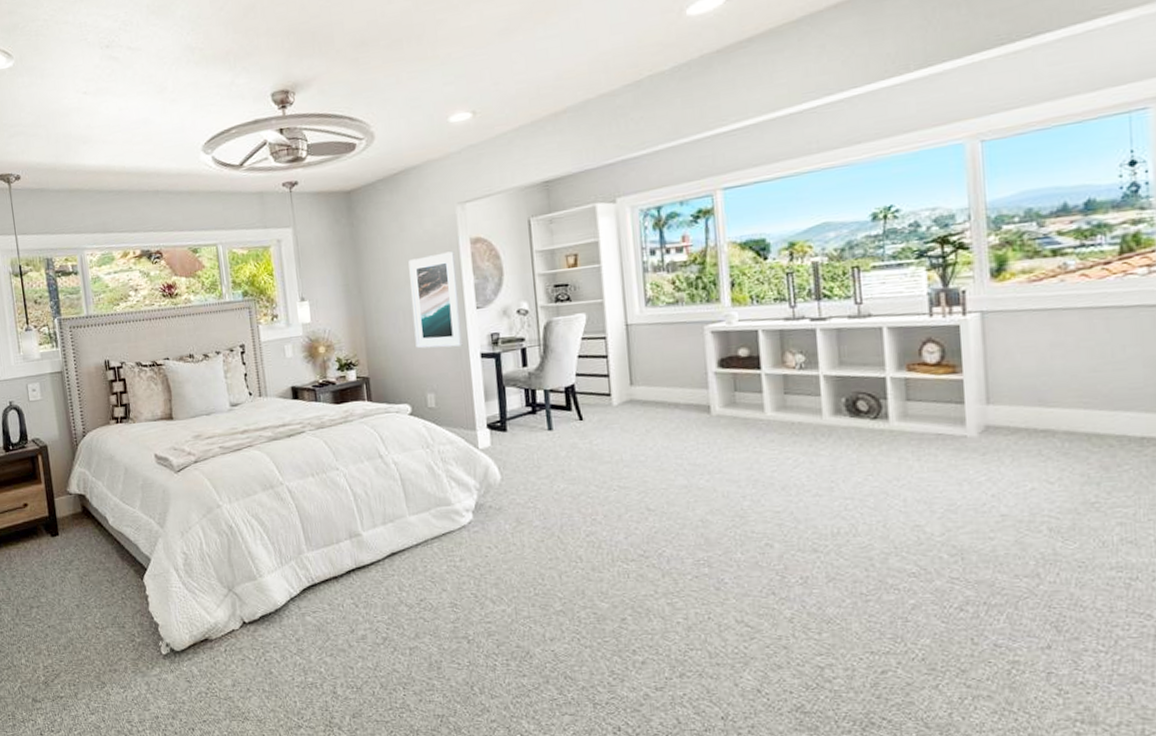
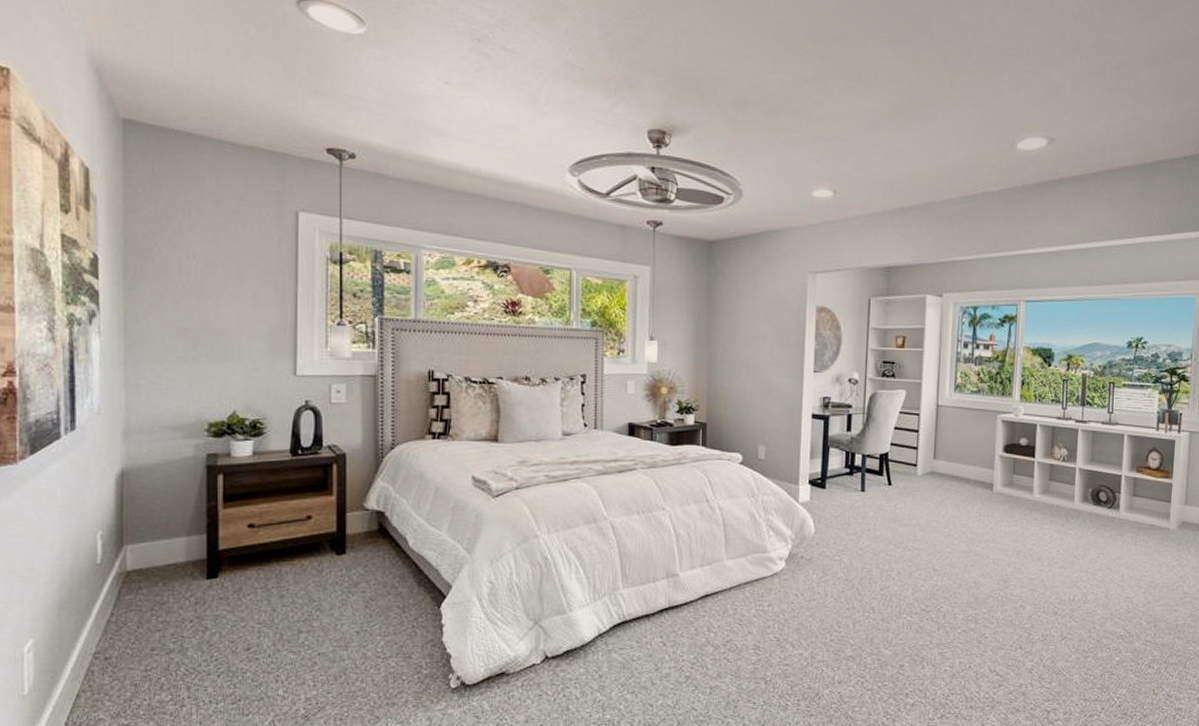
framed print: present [408,251,463,349] -> none [754,315,802,405]

